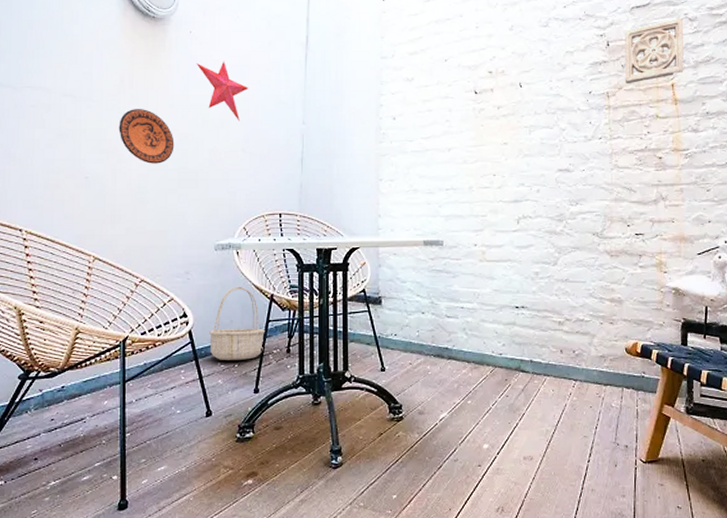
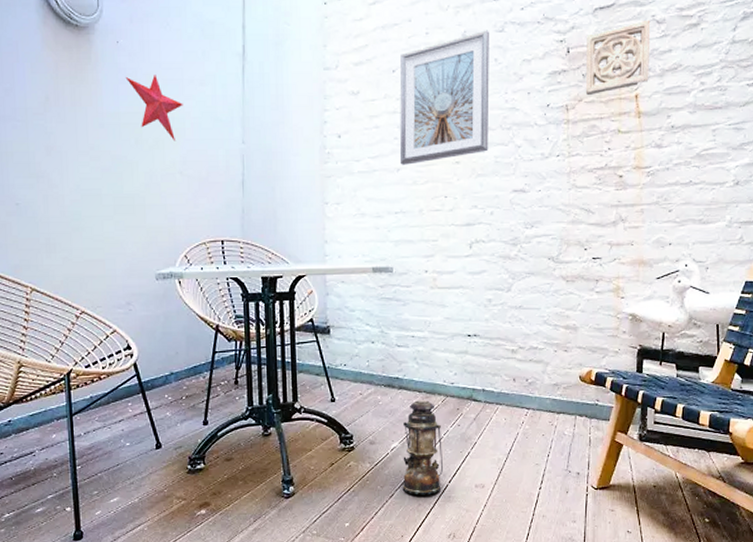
decorative plate: present [118,109,175,164] -> none [47,129,108,189]
basket: present [209,286,265,360] -> none [155,317,211,393]
lantern: none [450,371,491,467] -> present [402,400,443,495]
picture frame: none [451,25,535,145] -> present [400,30,489,165]

